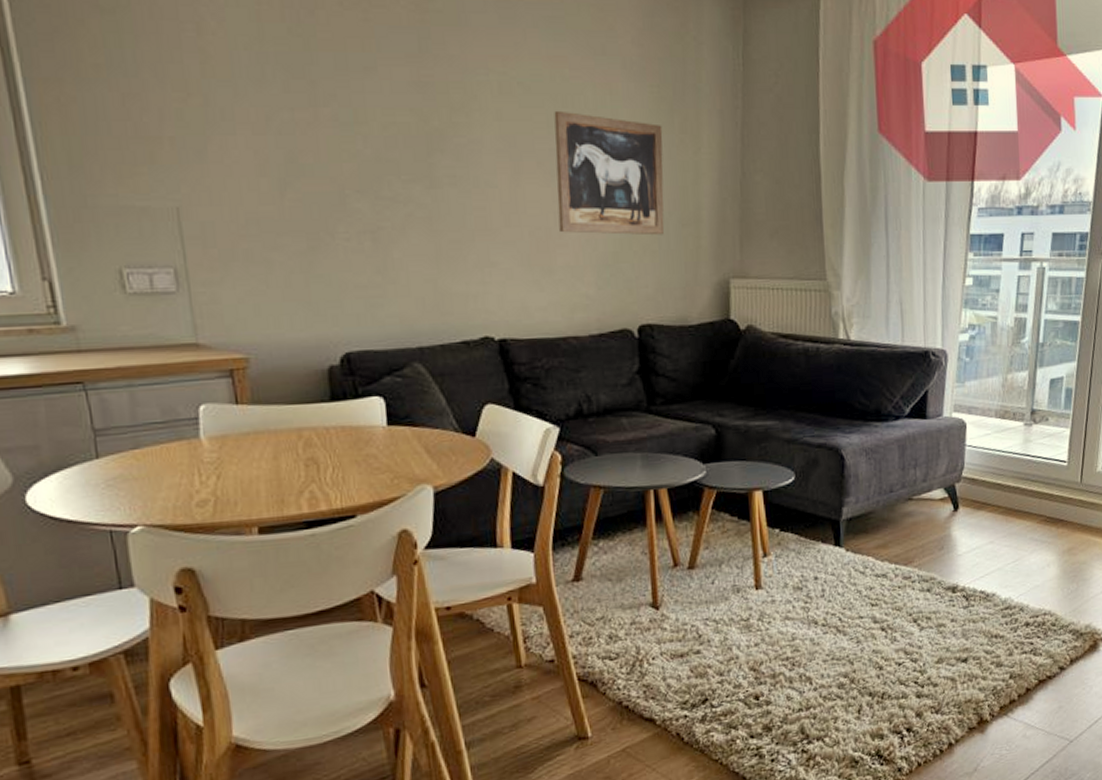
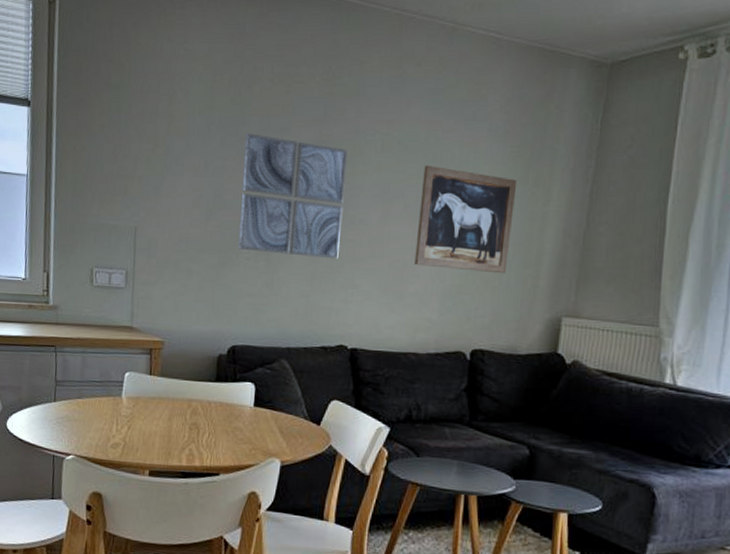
wall art: none [317,75,466,233] -> present [237,133,348,259]

